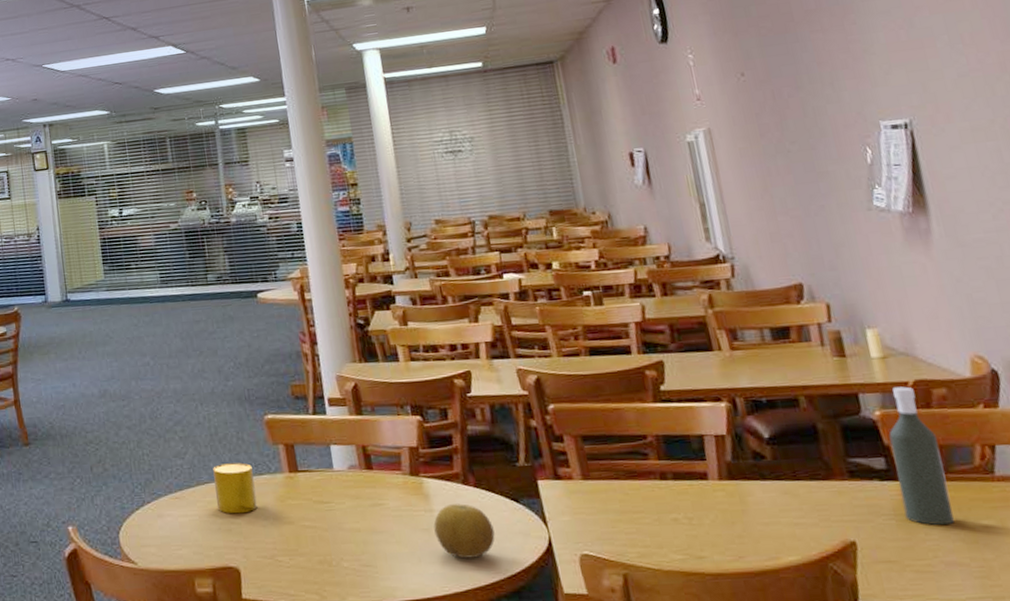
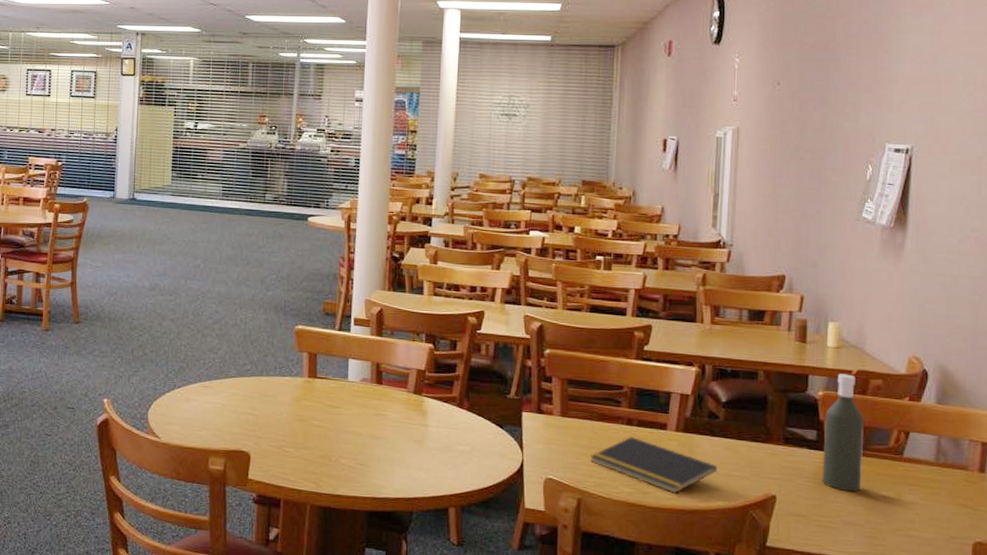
cup: present [213,462,258,514] -> none [239,362,276,407]
fruit: present [433,504,495,559] -> none [425,422,477,470]
notepad: none [627,493,779,555] -> present [590,437,718,495]

